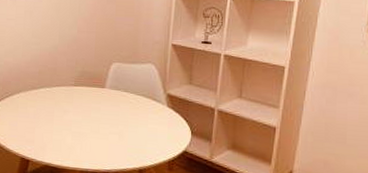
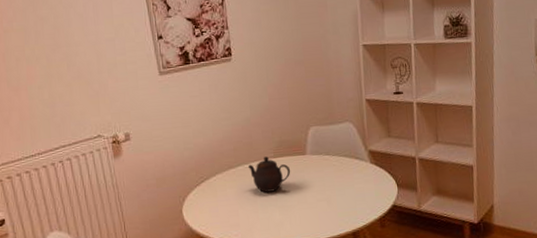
teapot: none [50,83,88,117] -> present [248,156,291,193]

